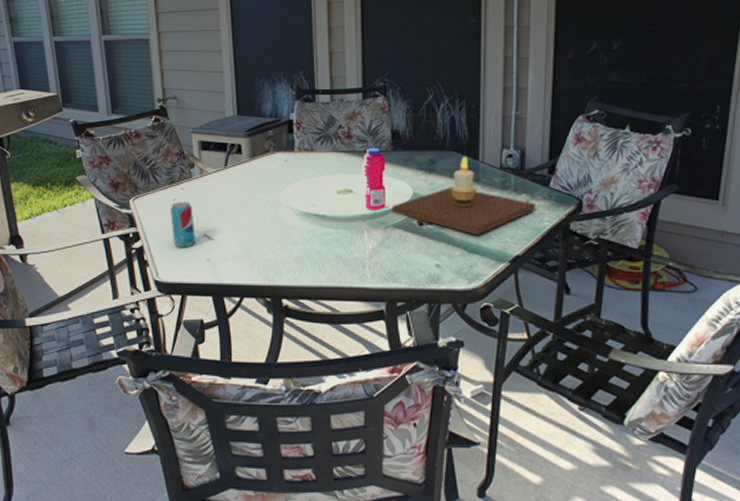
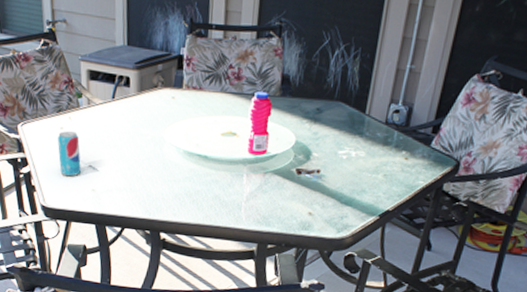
candle: present [391,157,536,235] -> none [272,109,414,188]

